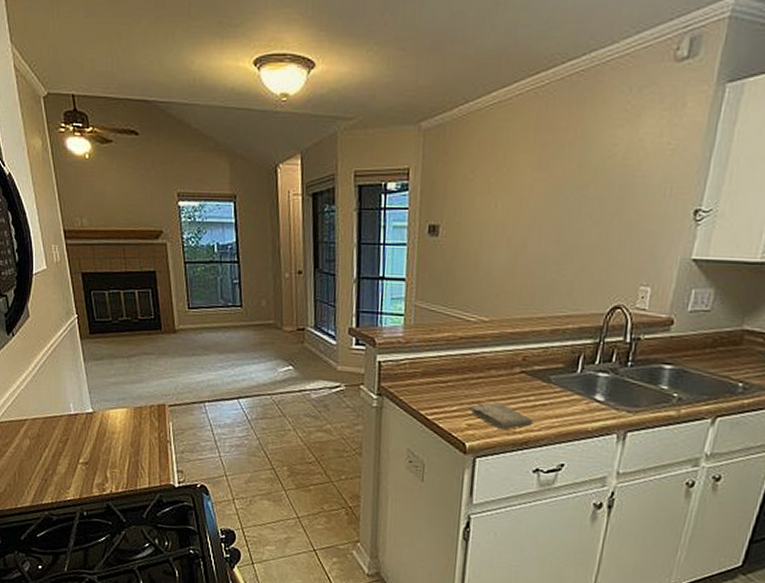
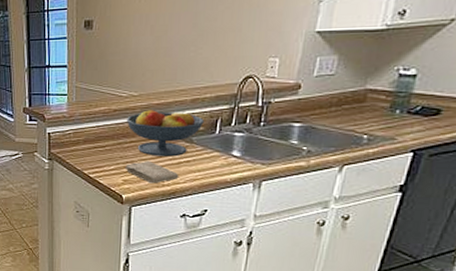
fruit bowl: none [473,339,564,398] -> present [126,110,204,157]

